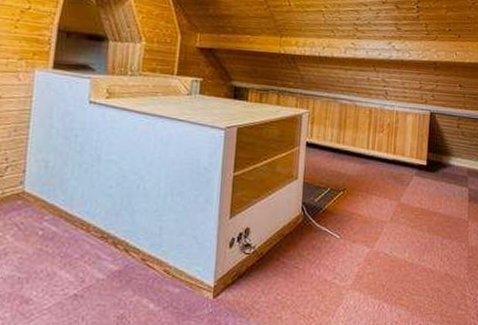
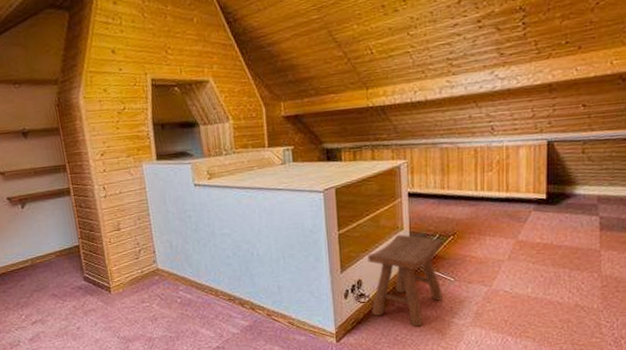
stool: none [255,183,333,286] -> present [367,234,444,327]

